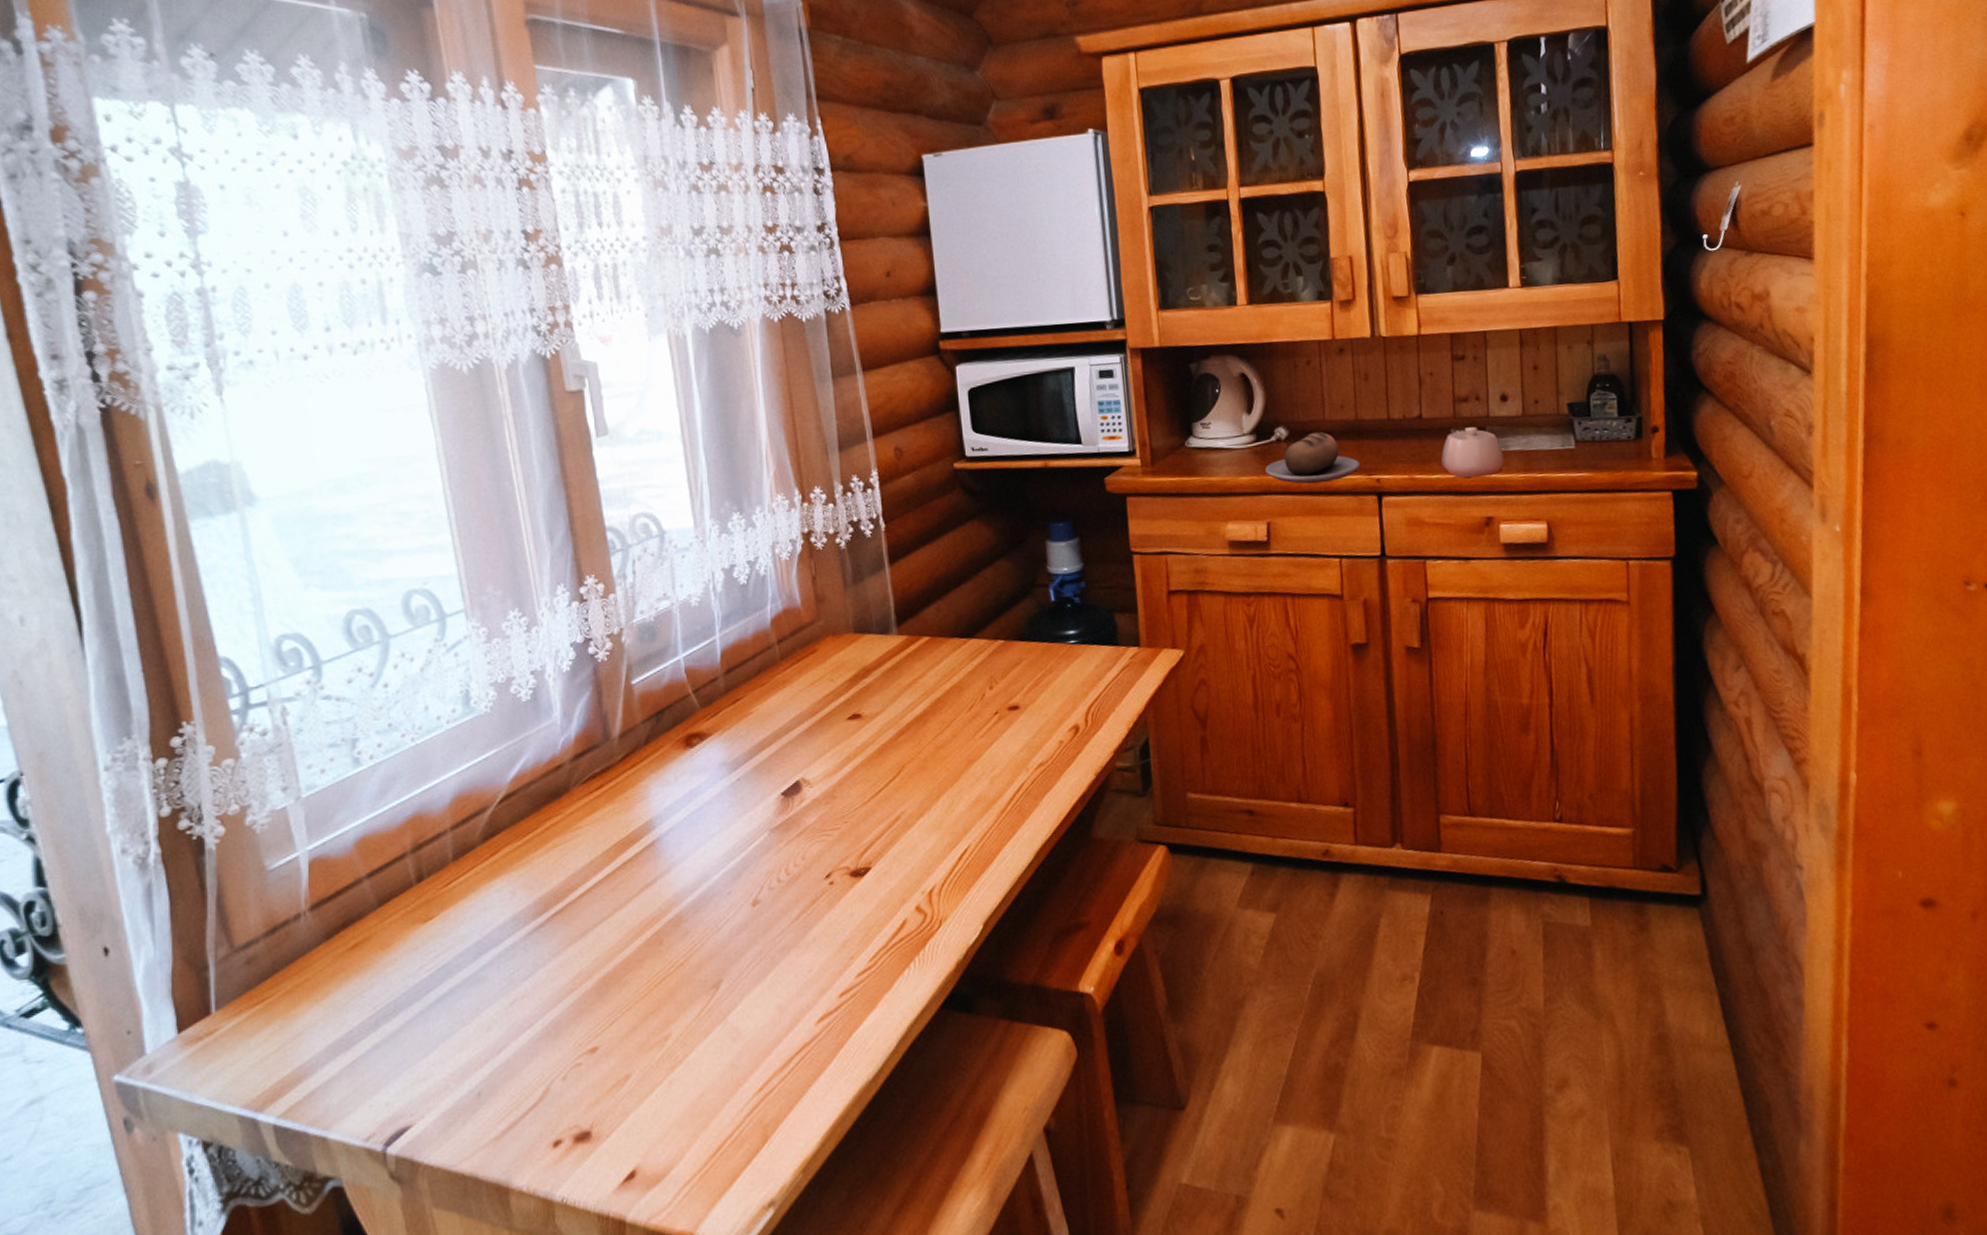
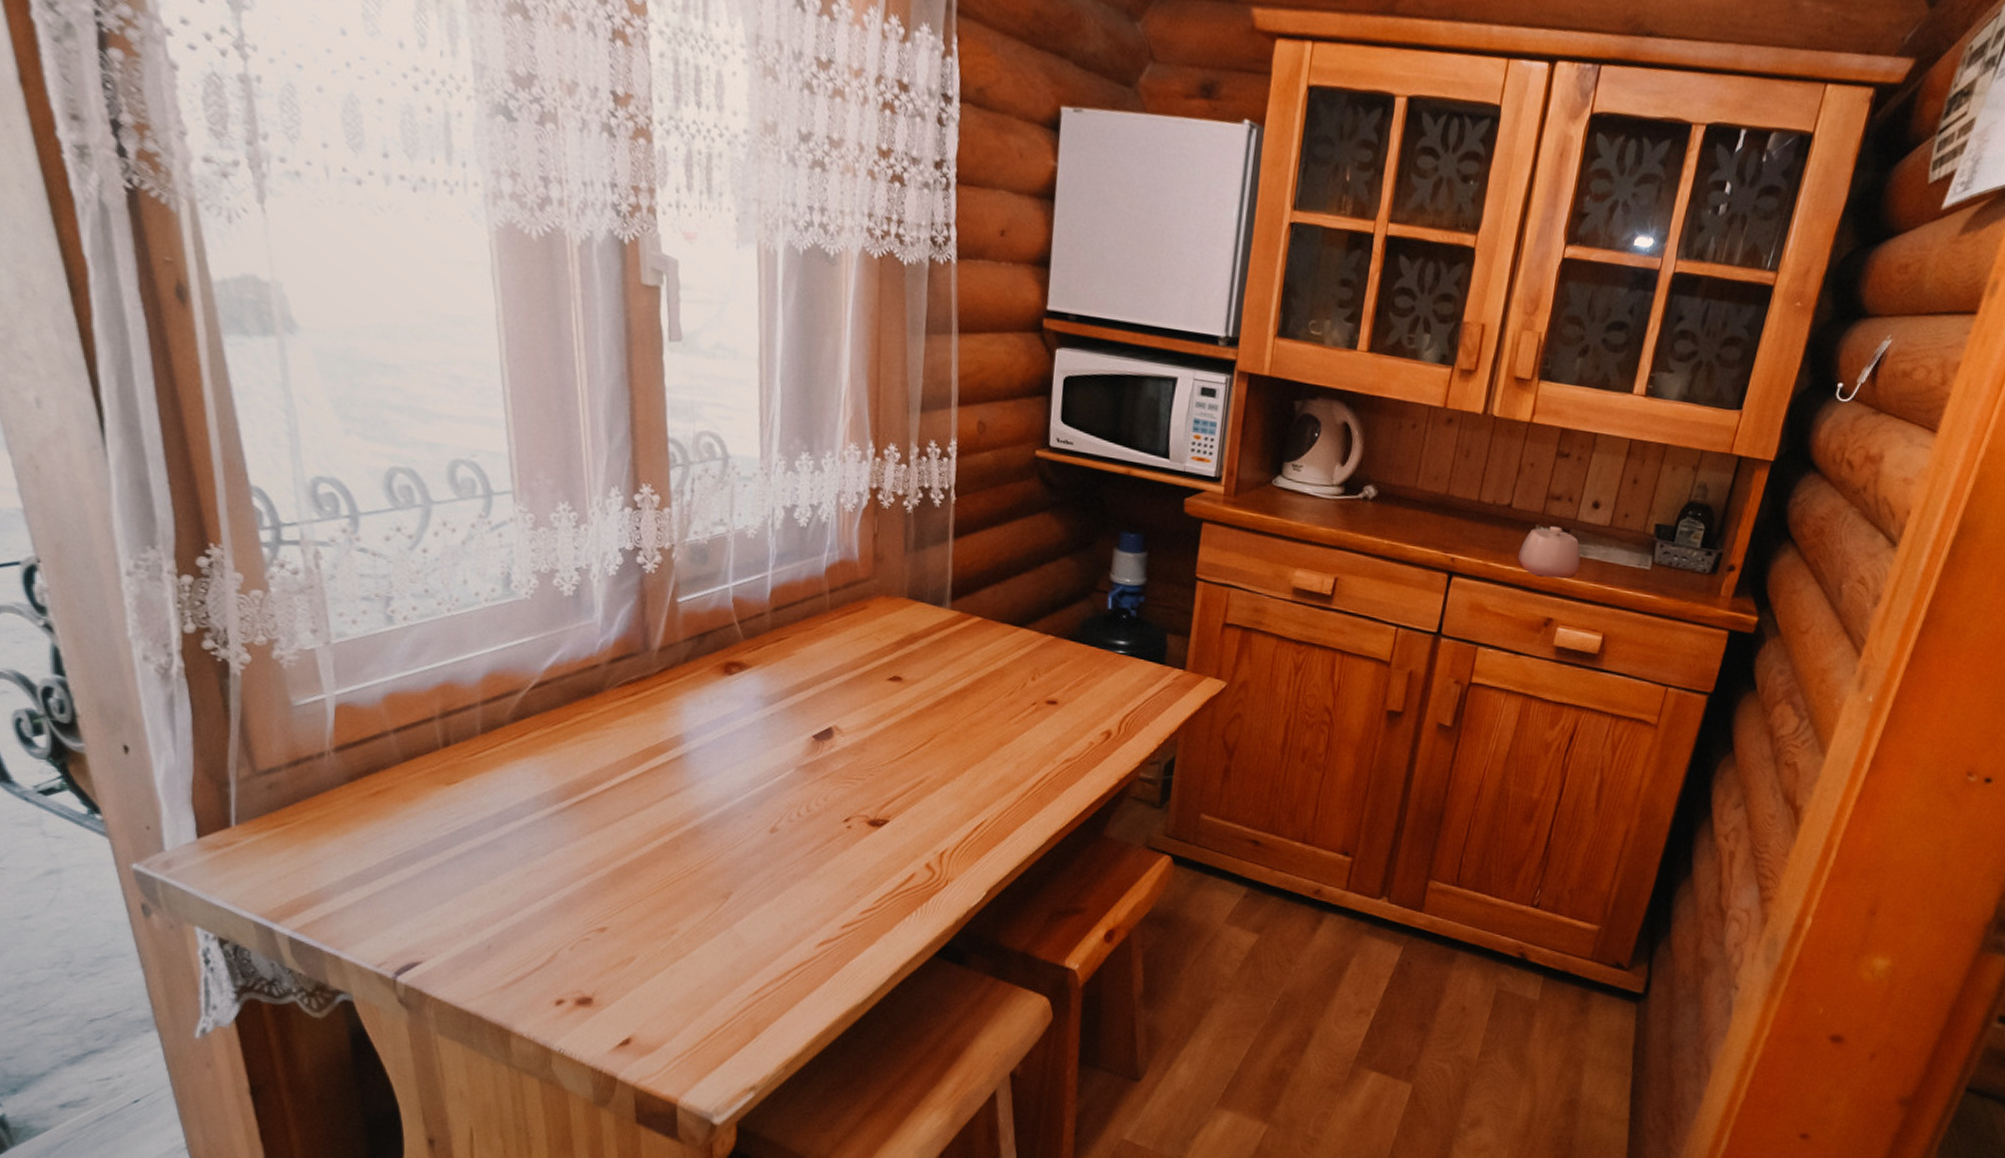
bread: present [1264,431,1361,484] -> none [1344,497,1440,551]

